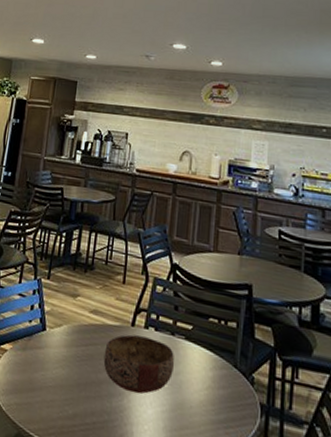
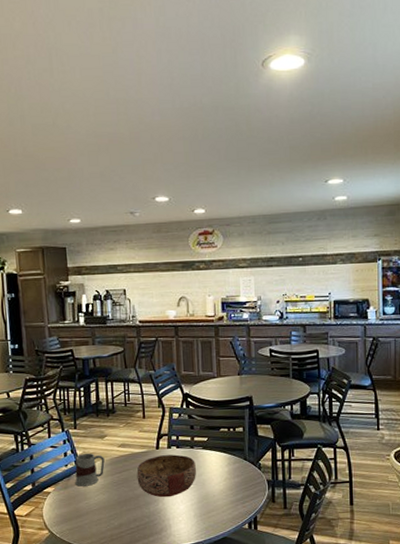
mug: none [35,311,72,354] -> present [75,453,105,487]

